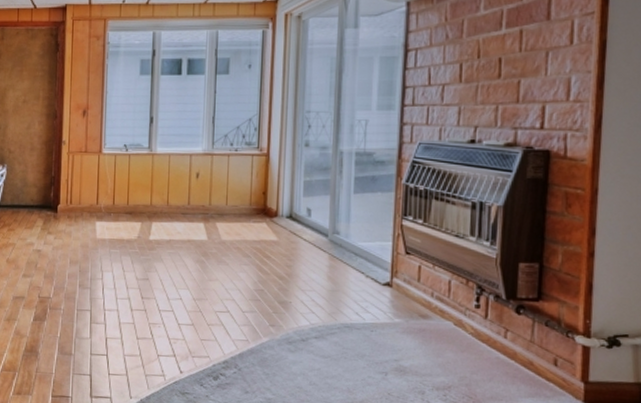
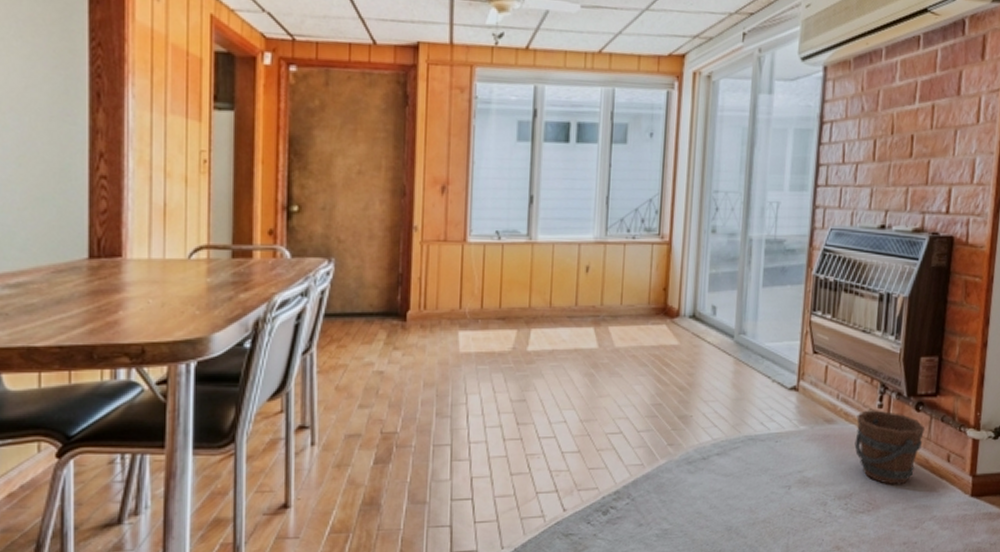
bucket: none [451,309,527,384] -> present [854,410,925,486]

